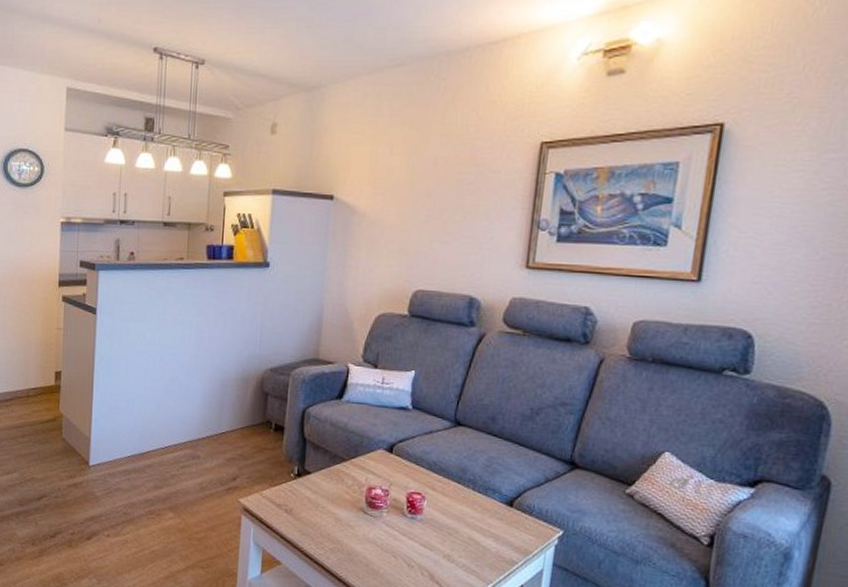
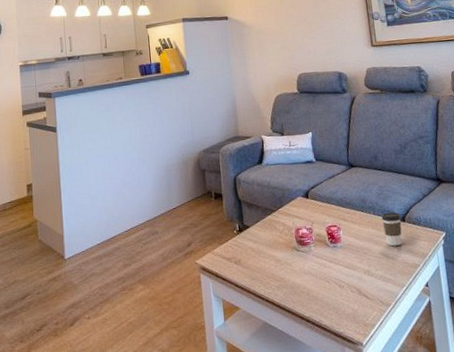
coffee cup: none [481,491,509,534] -> present [381,212,402,246]

